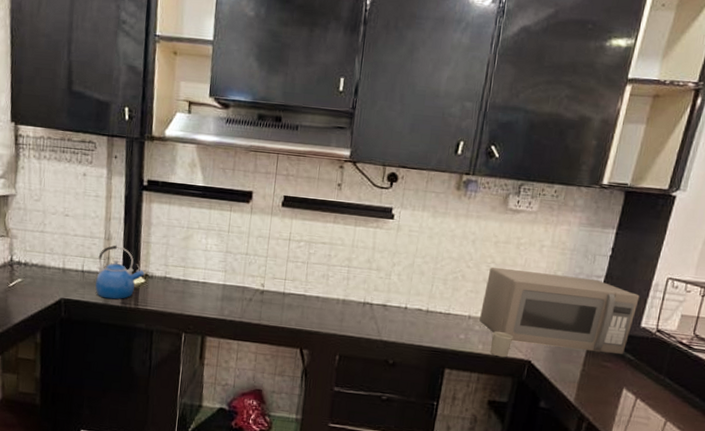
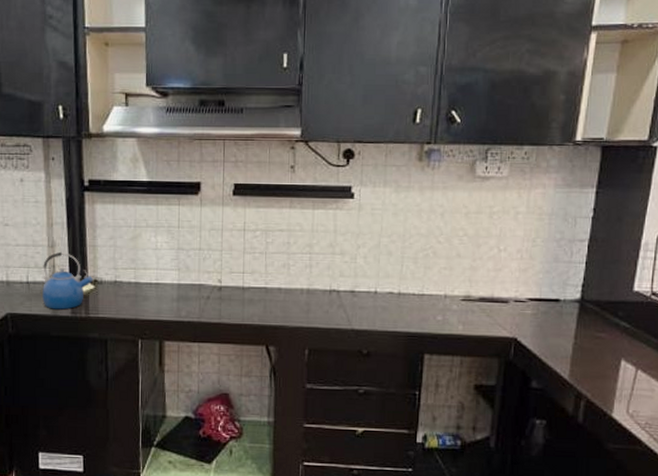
microwave: present [479,267,640,355] -> none [457,240,629,324]
cup: present [490,331,514,358] -> none [472,309,496,337]

